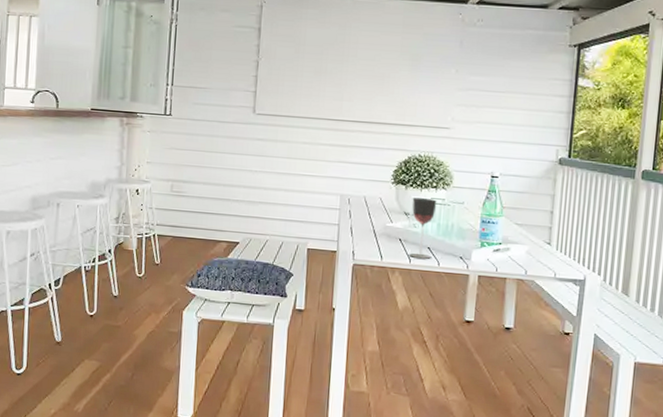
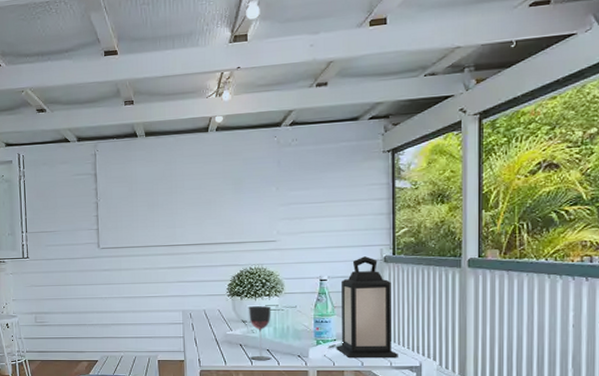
lantern: none [500,156,564,268] -> present [336,256,398,357]

